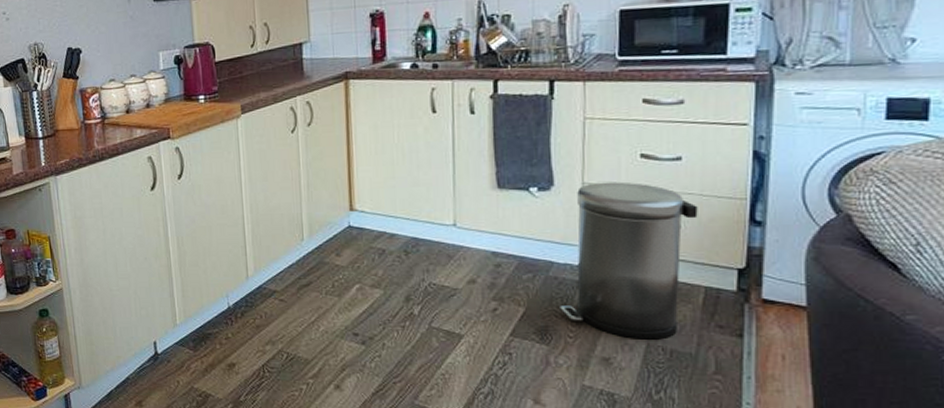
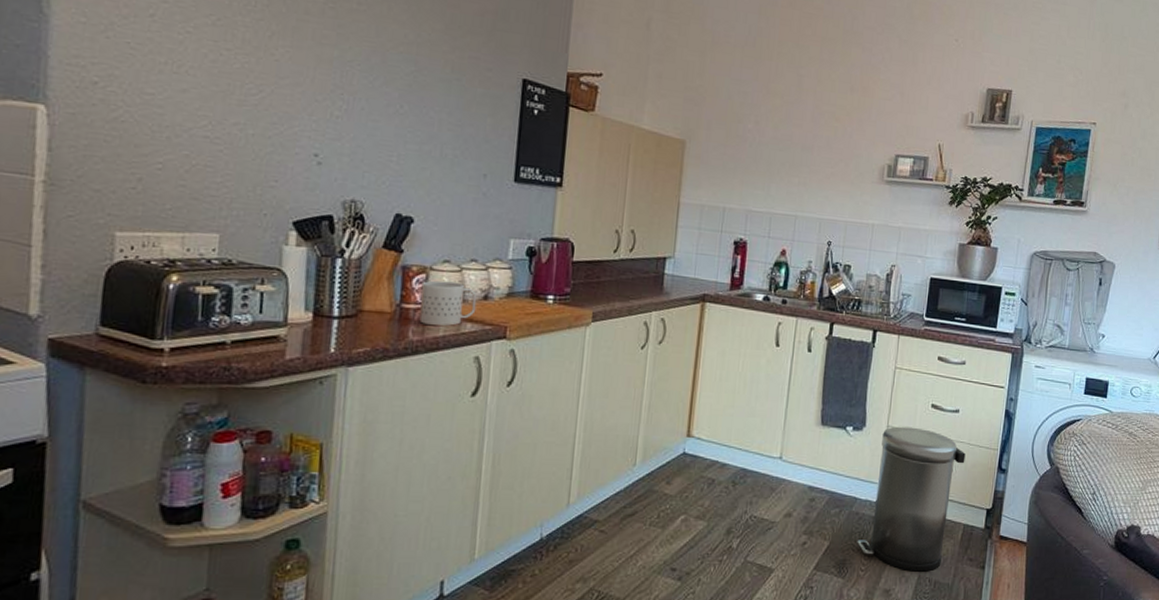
mug: none [96,96,142,136] -> present [419,280,477,327]

